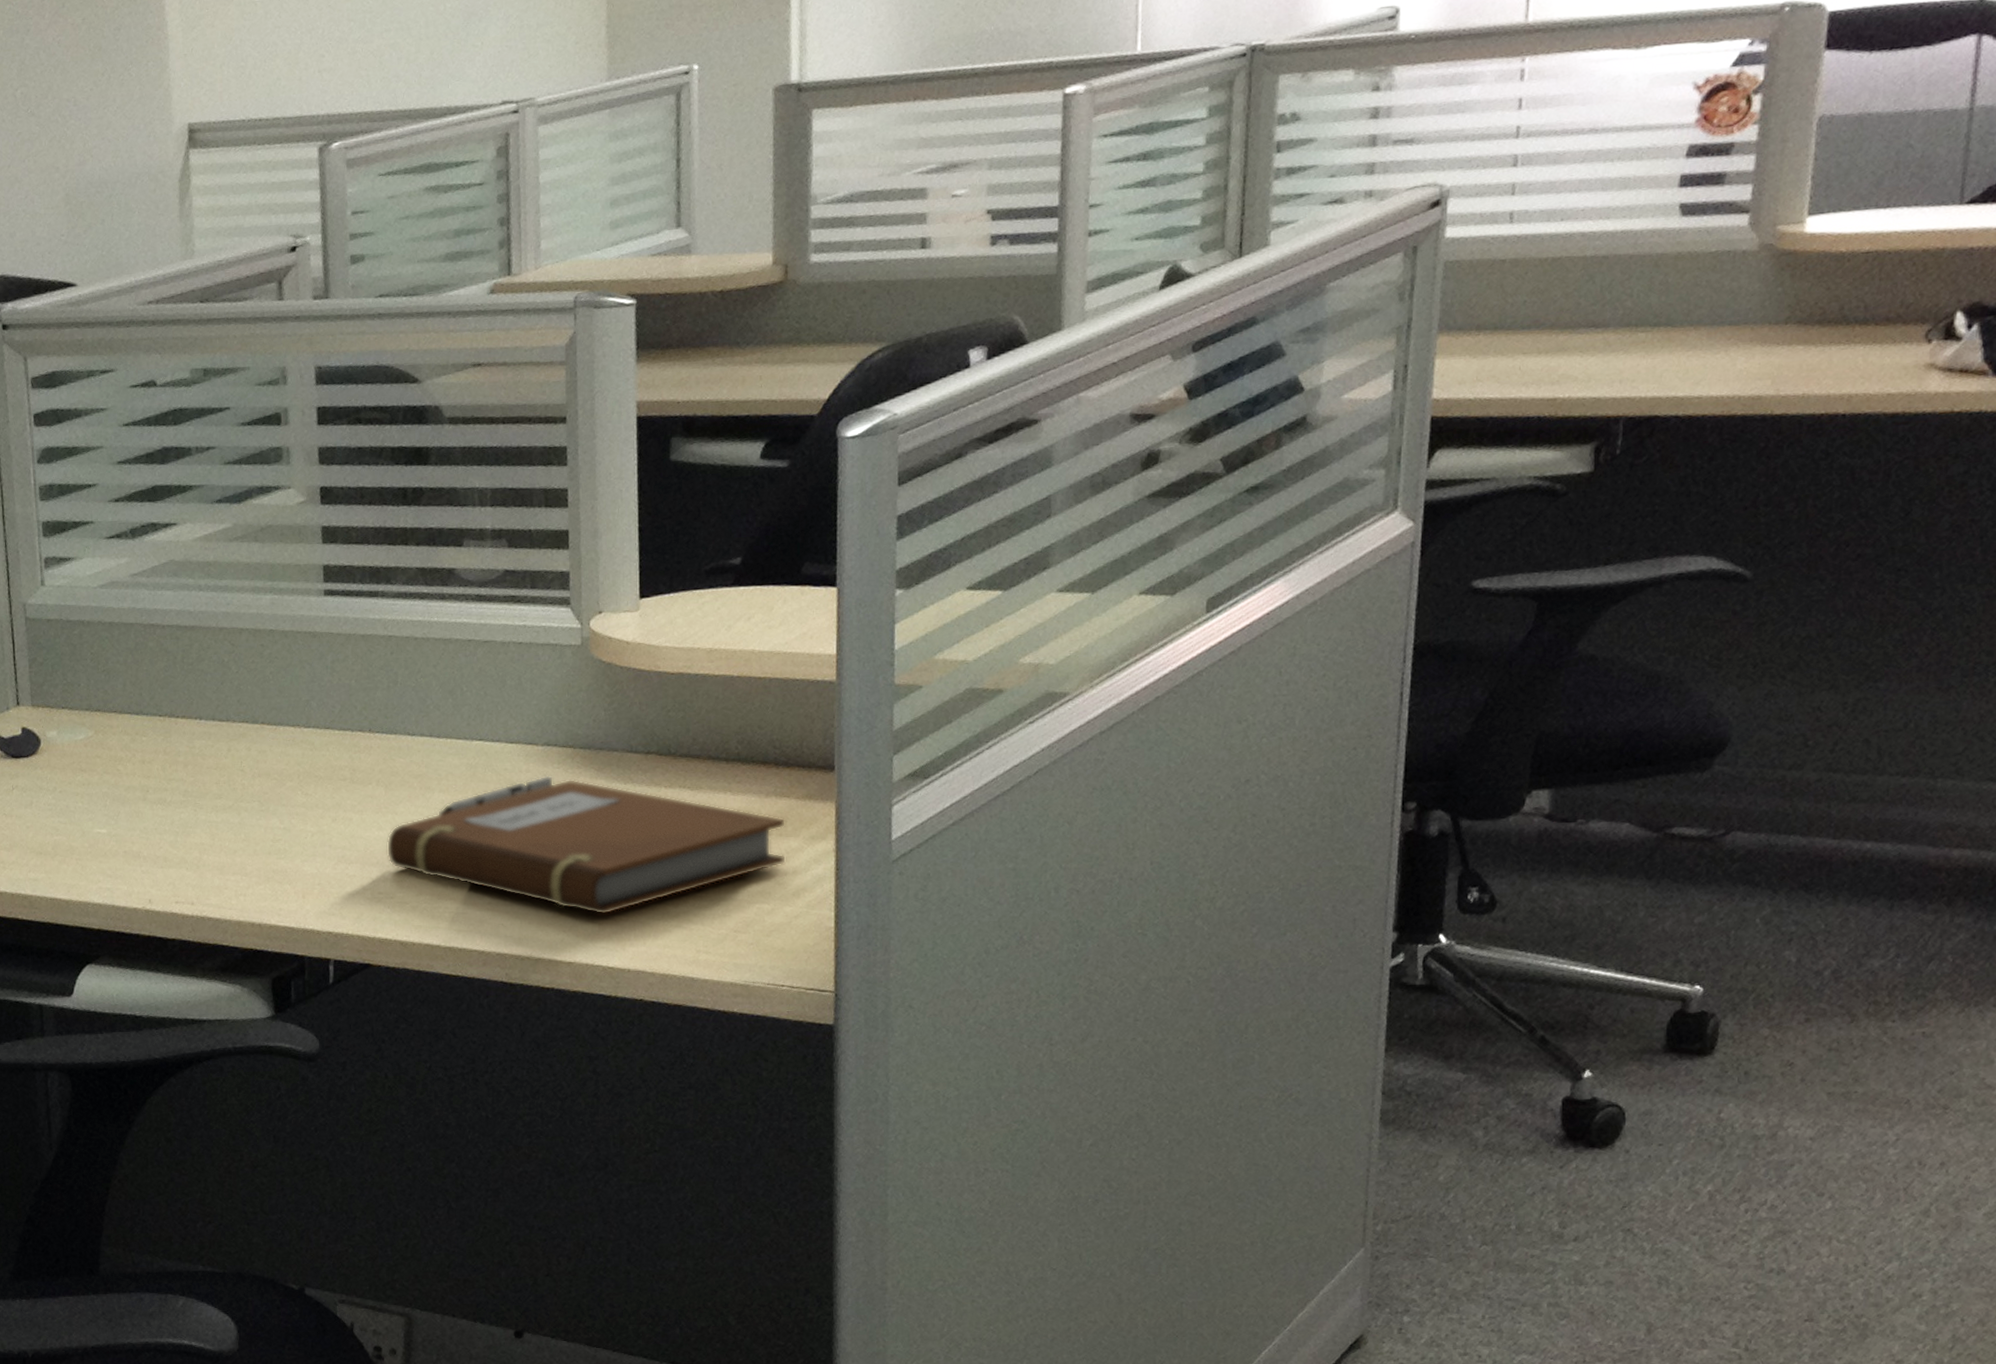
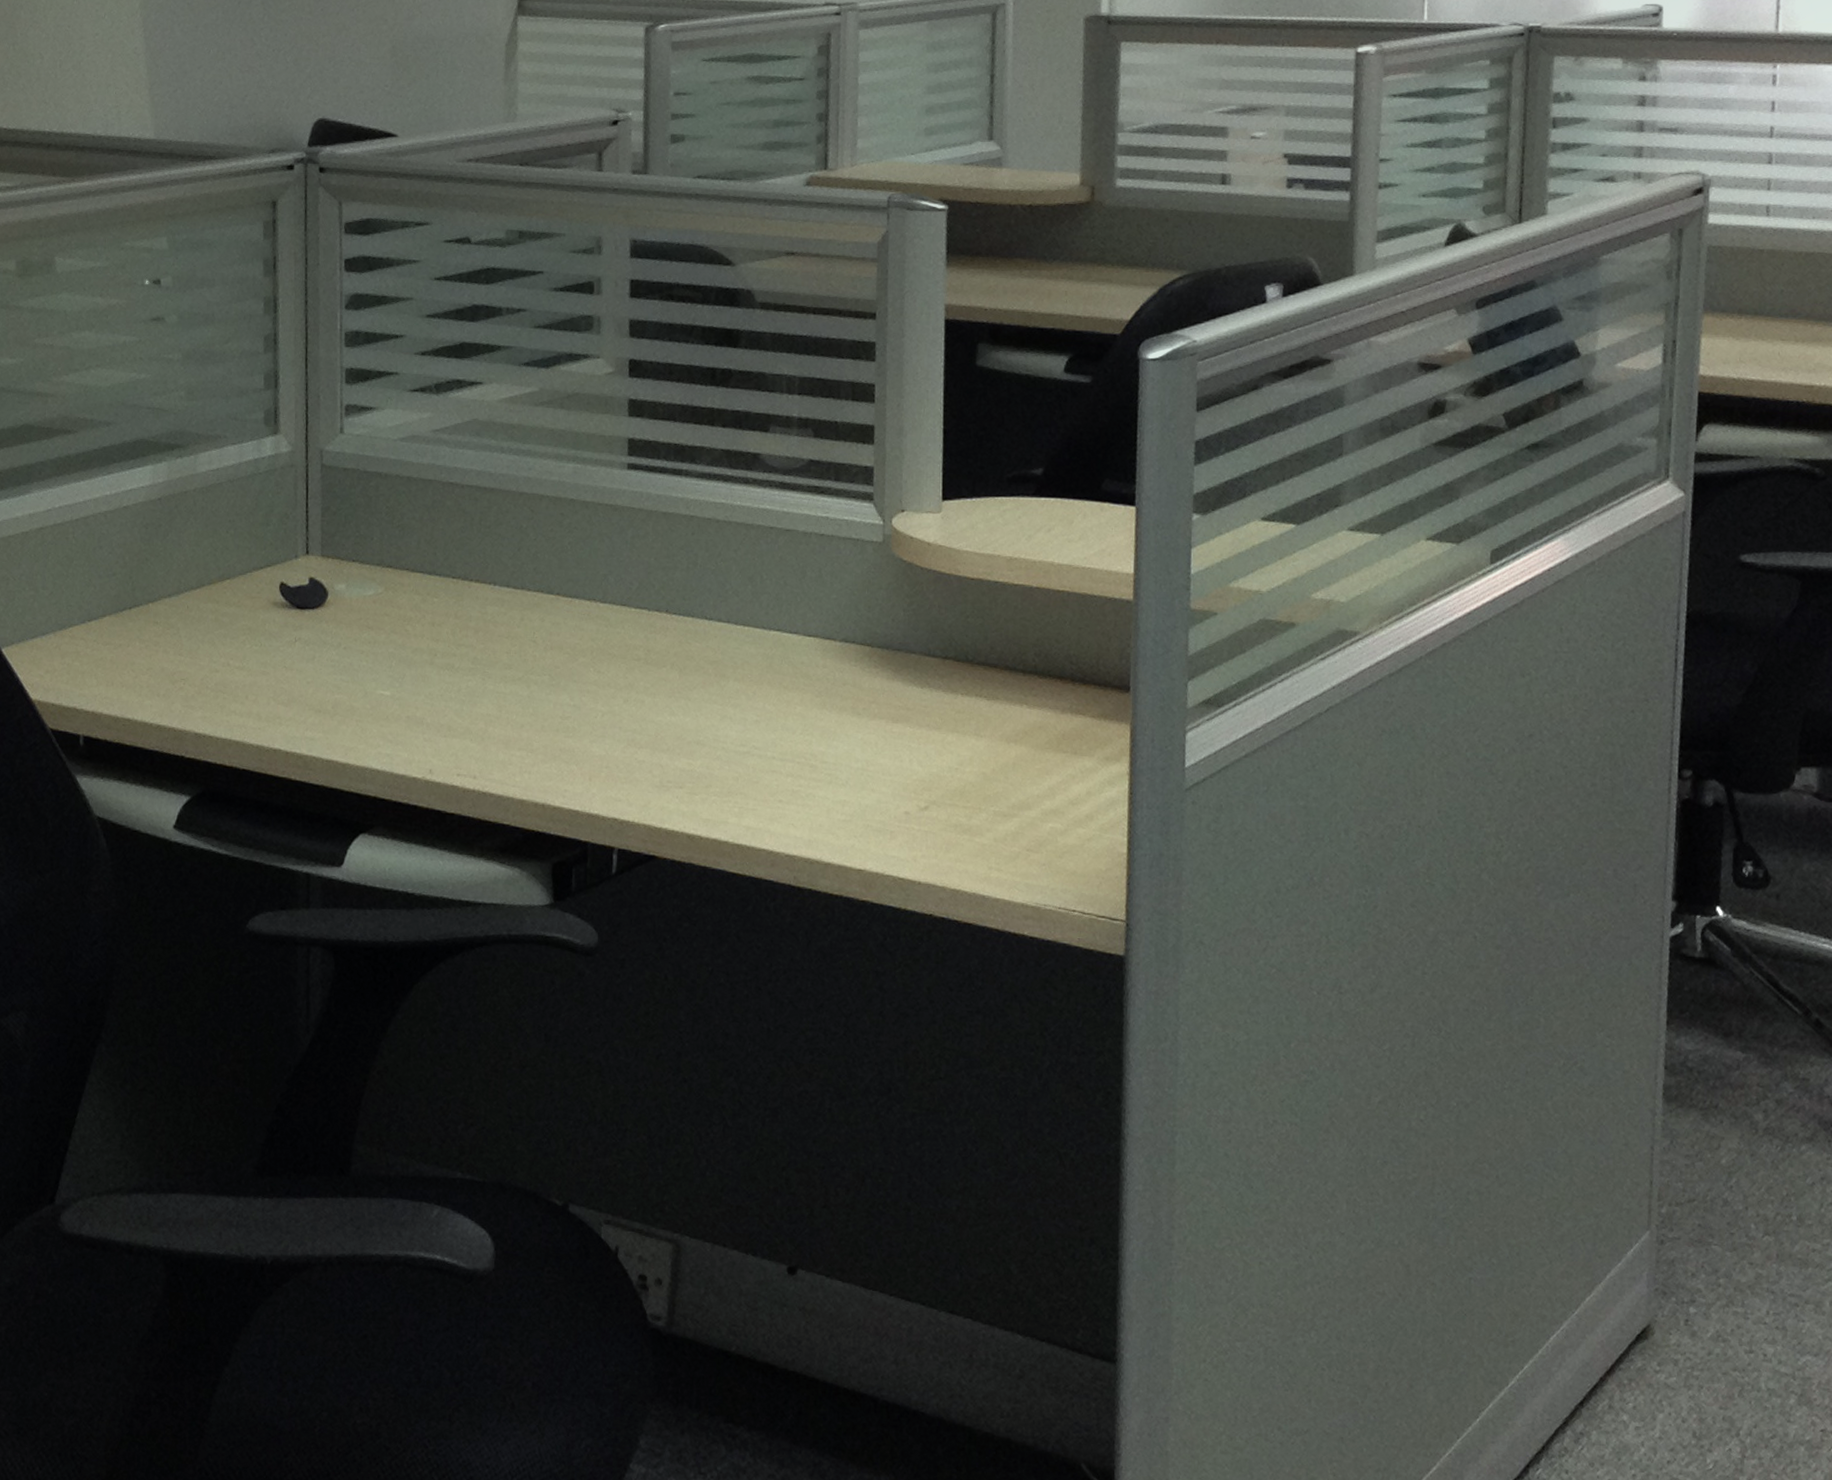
notebook: present [386,779,786,915] -> none [677,678,1081,823]
toy rocket: present [437,775,554,816] -> none [731,672,851,706]

